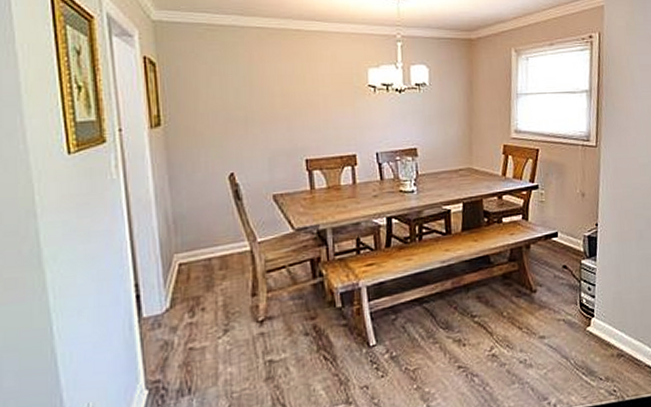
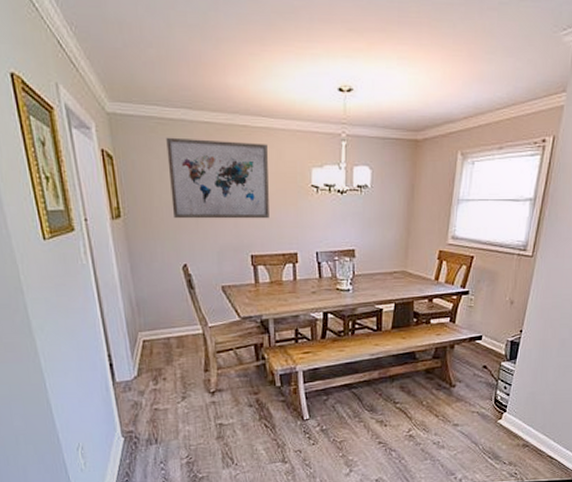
wall art: none [215,43,325,125] -> present [166,137,269,219]

